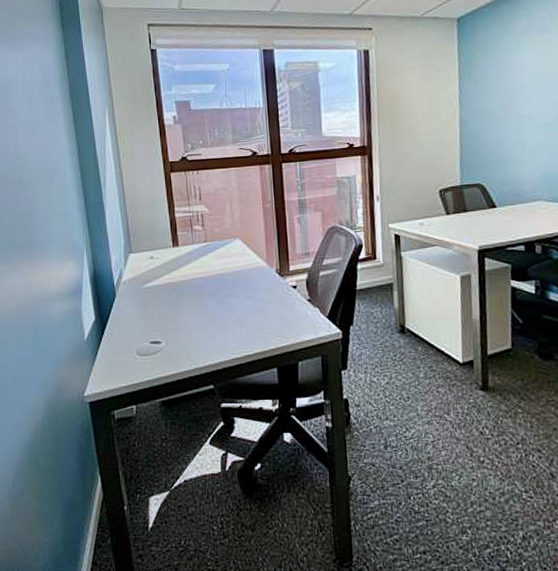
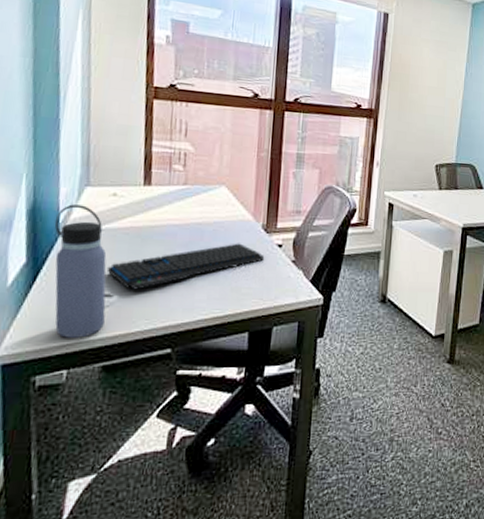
water bottle: none [111,269,158,379] -> present [54,204,107,338]
keyboard: none [154,288,281,336] -> present [107,243,264,290]

